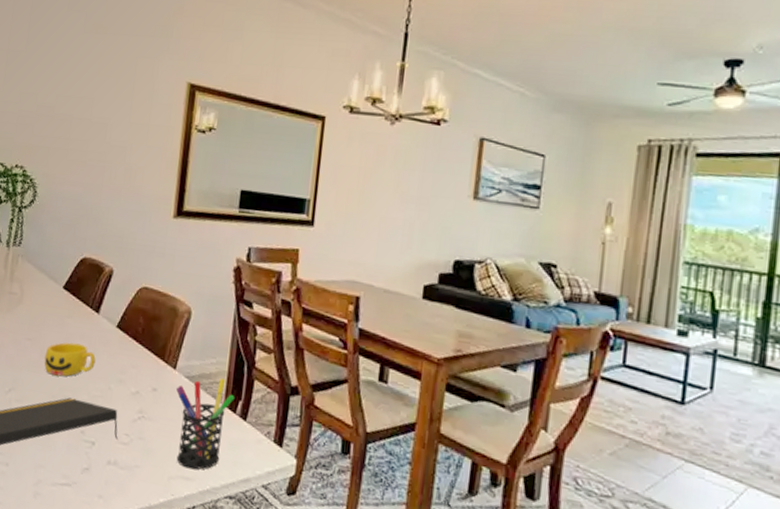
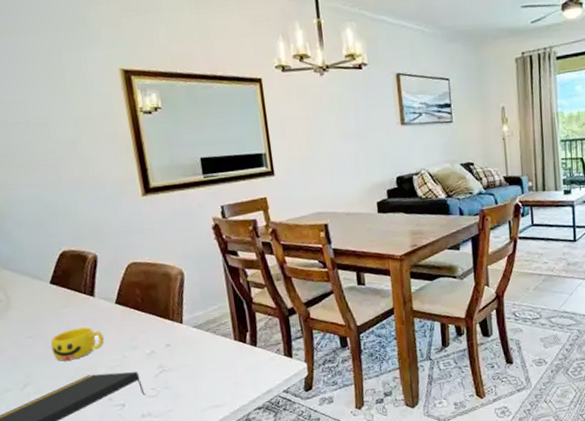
pen holder: present [175,377,235,470] -> none [187,318,242,399]

